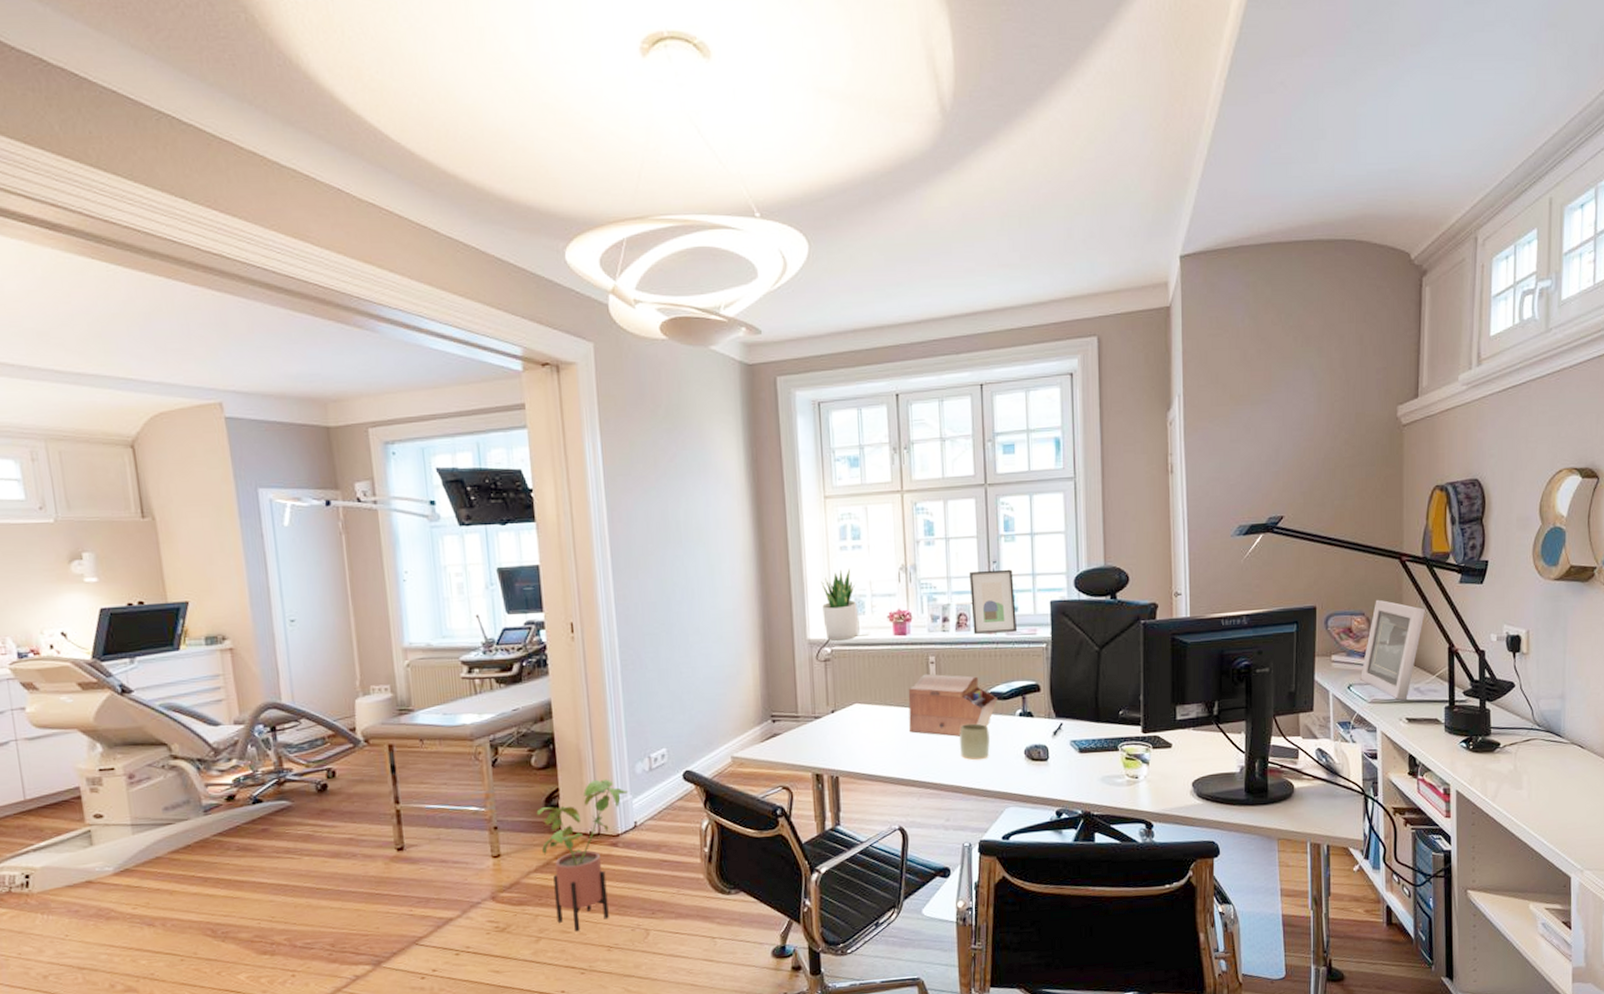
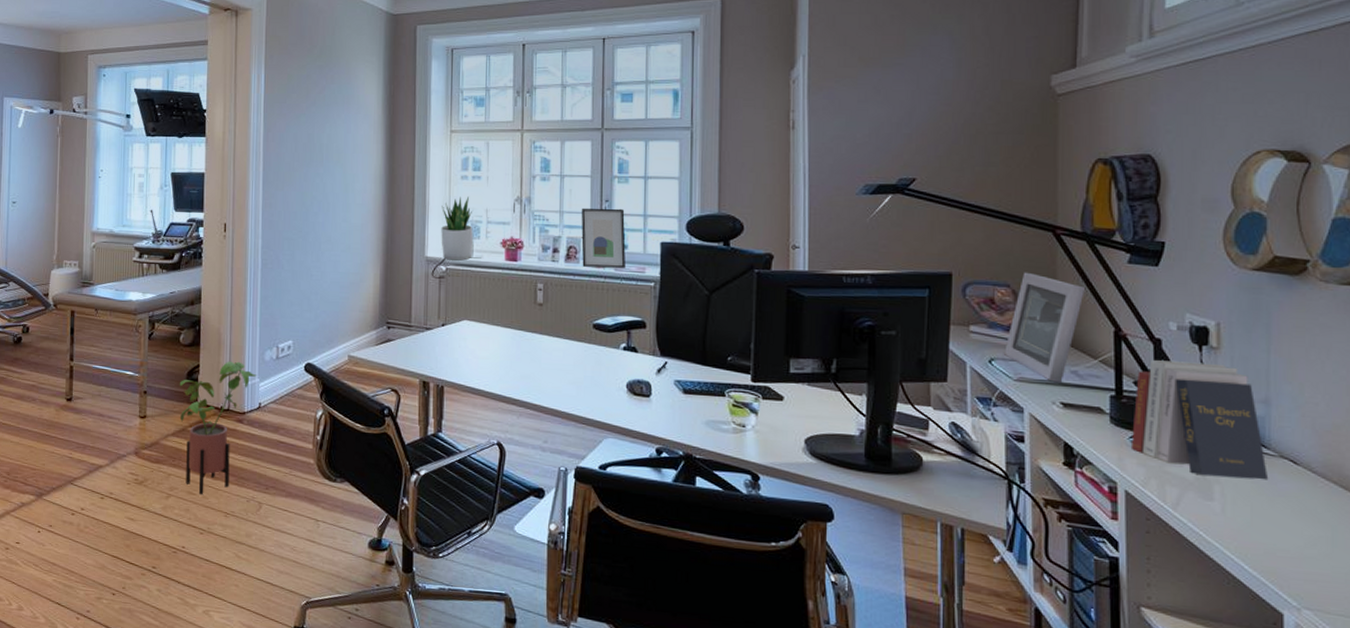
sewing box: present [908,673,997,737] -> none [514,299,602,362]
mug: present [959,723,990,761] -> none [561,351,592,388]
books: none [1462,667,1563,768] -> present [1132,360,1269,480]

